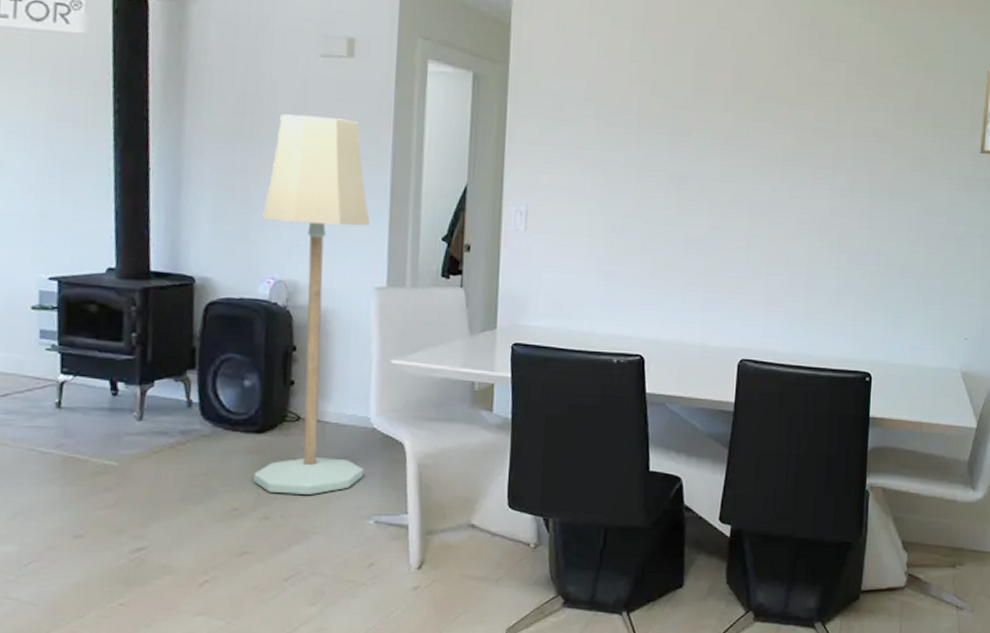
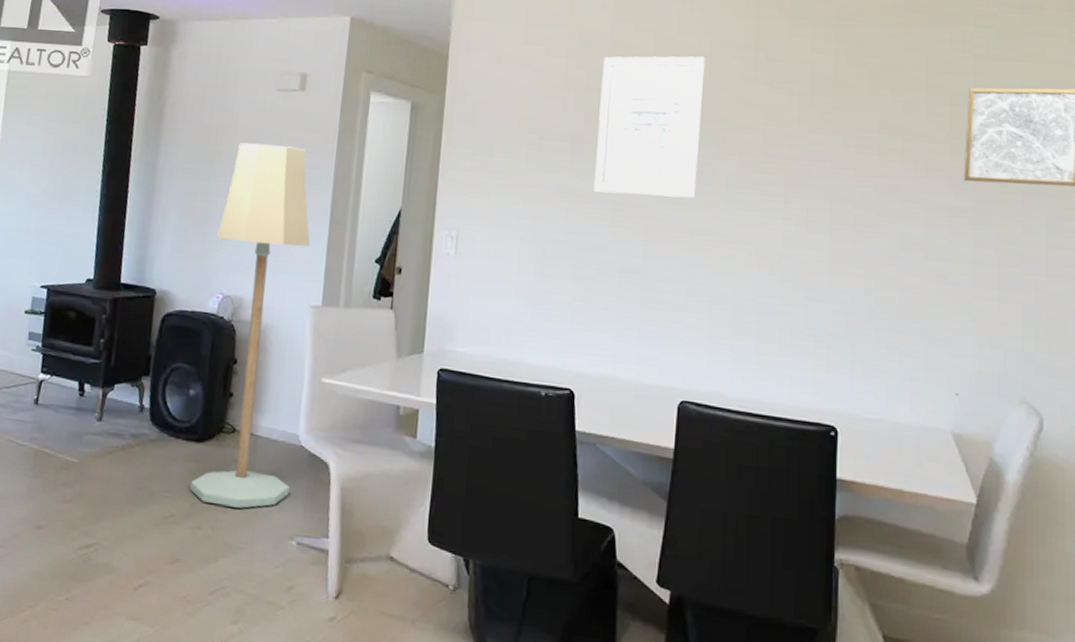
wall art: none [659,29,764,172] -> present [593,56,705,199]

